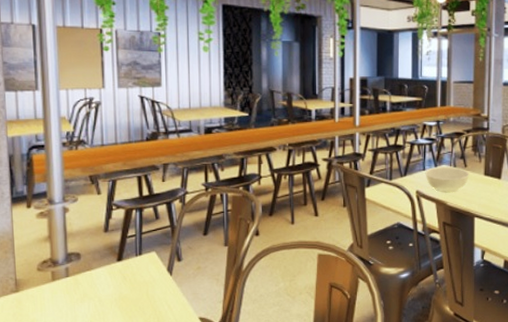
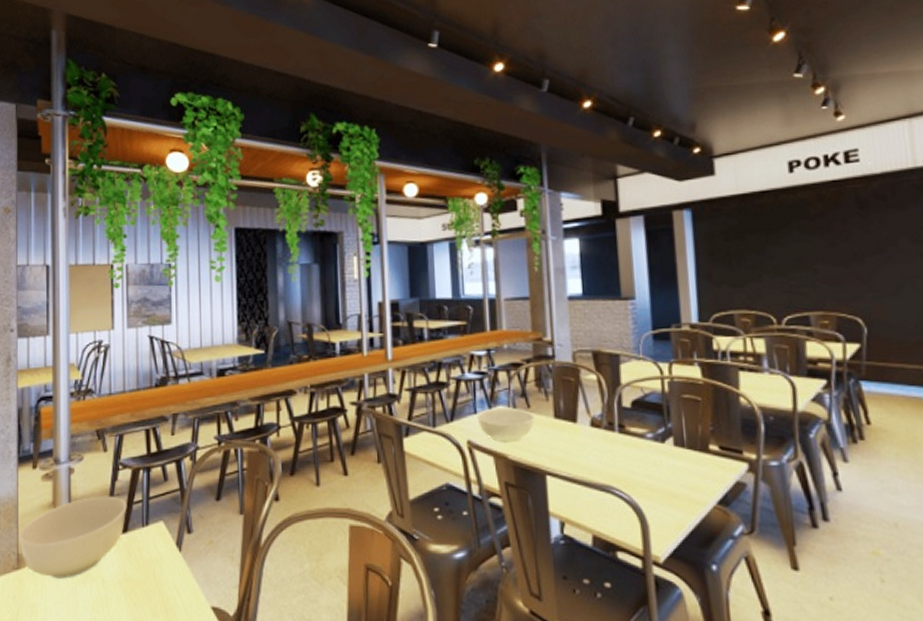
bowl: none [15,231,121,299] -> present [18,496,127,579]

